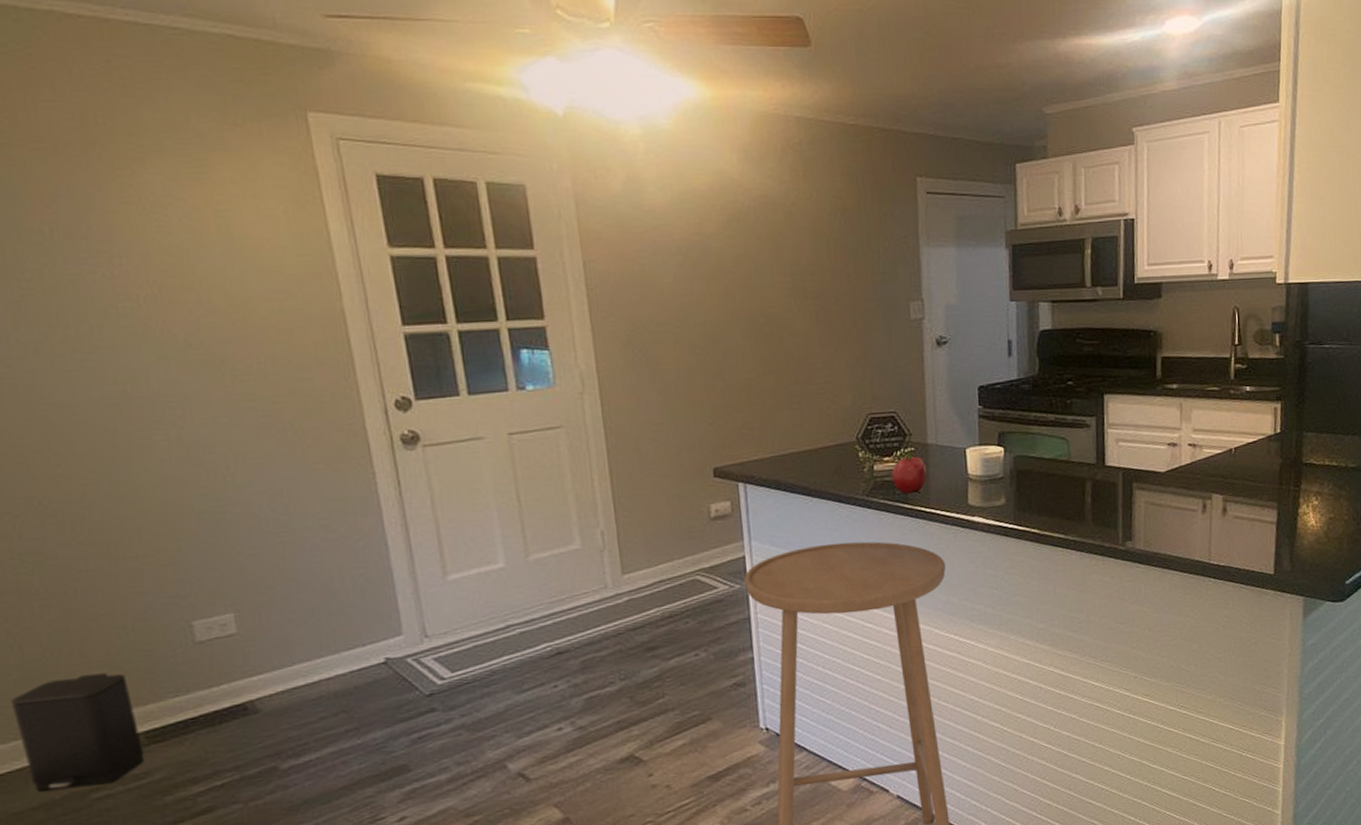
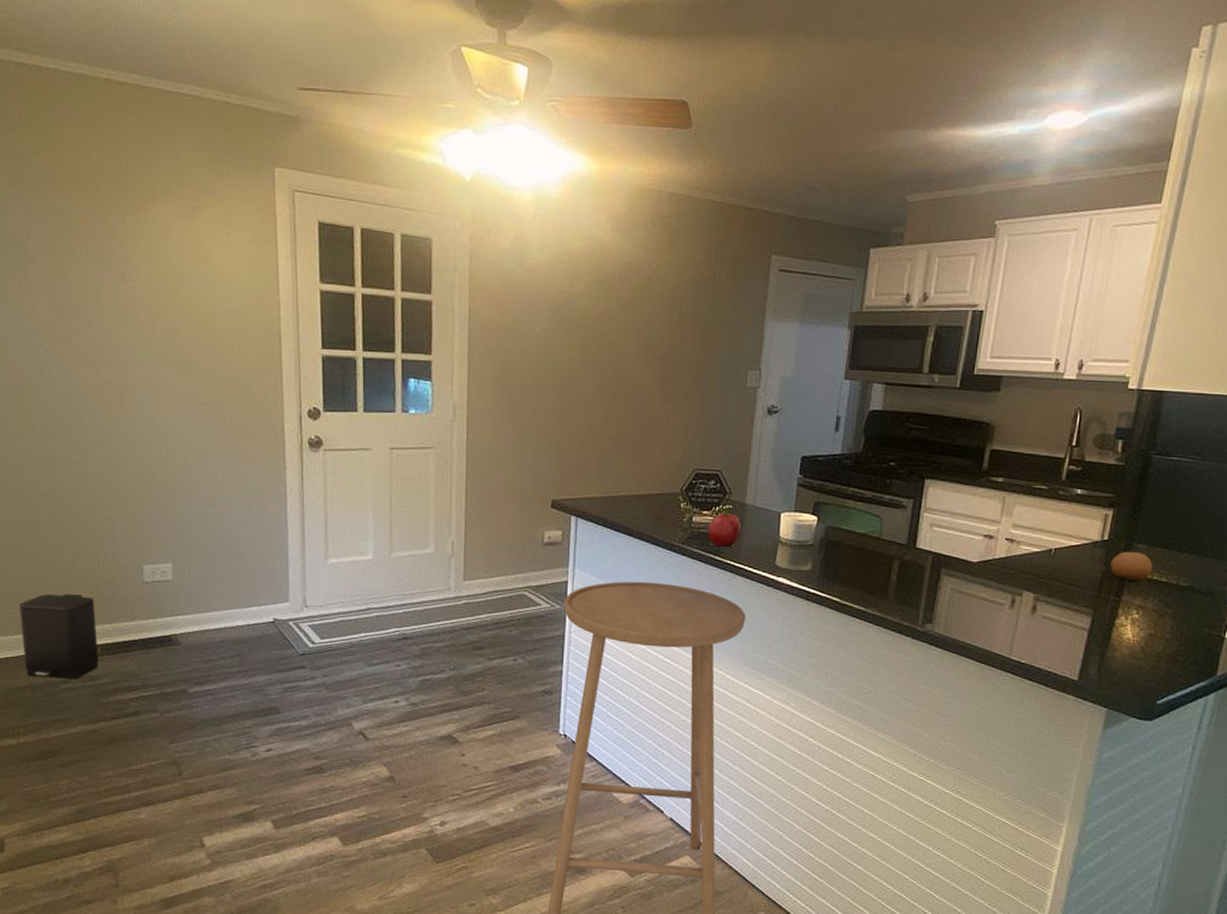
fruit: none [1286,440,1323,471] -> present [1110,551,1153,583]

